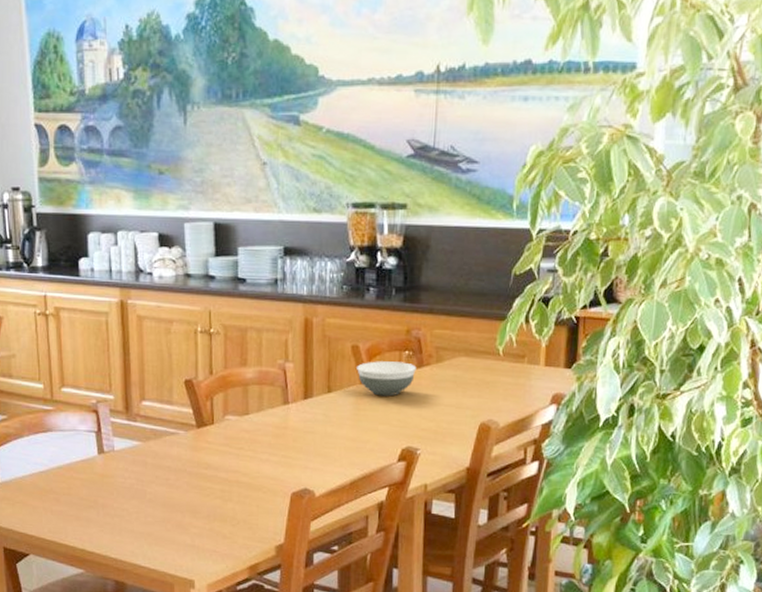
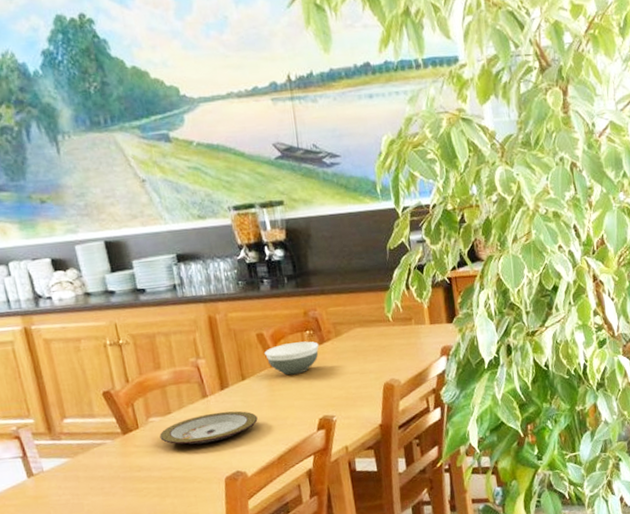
plate: none [233,421,337,453] -> present [159,410,258,445]

